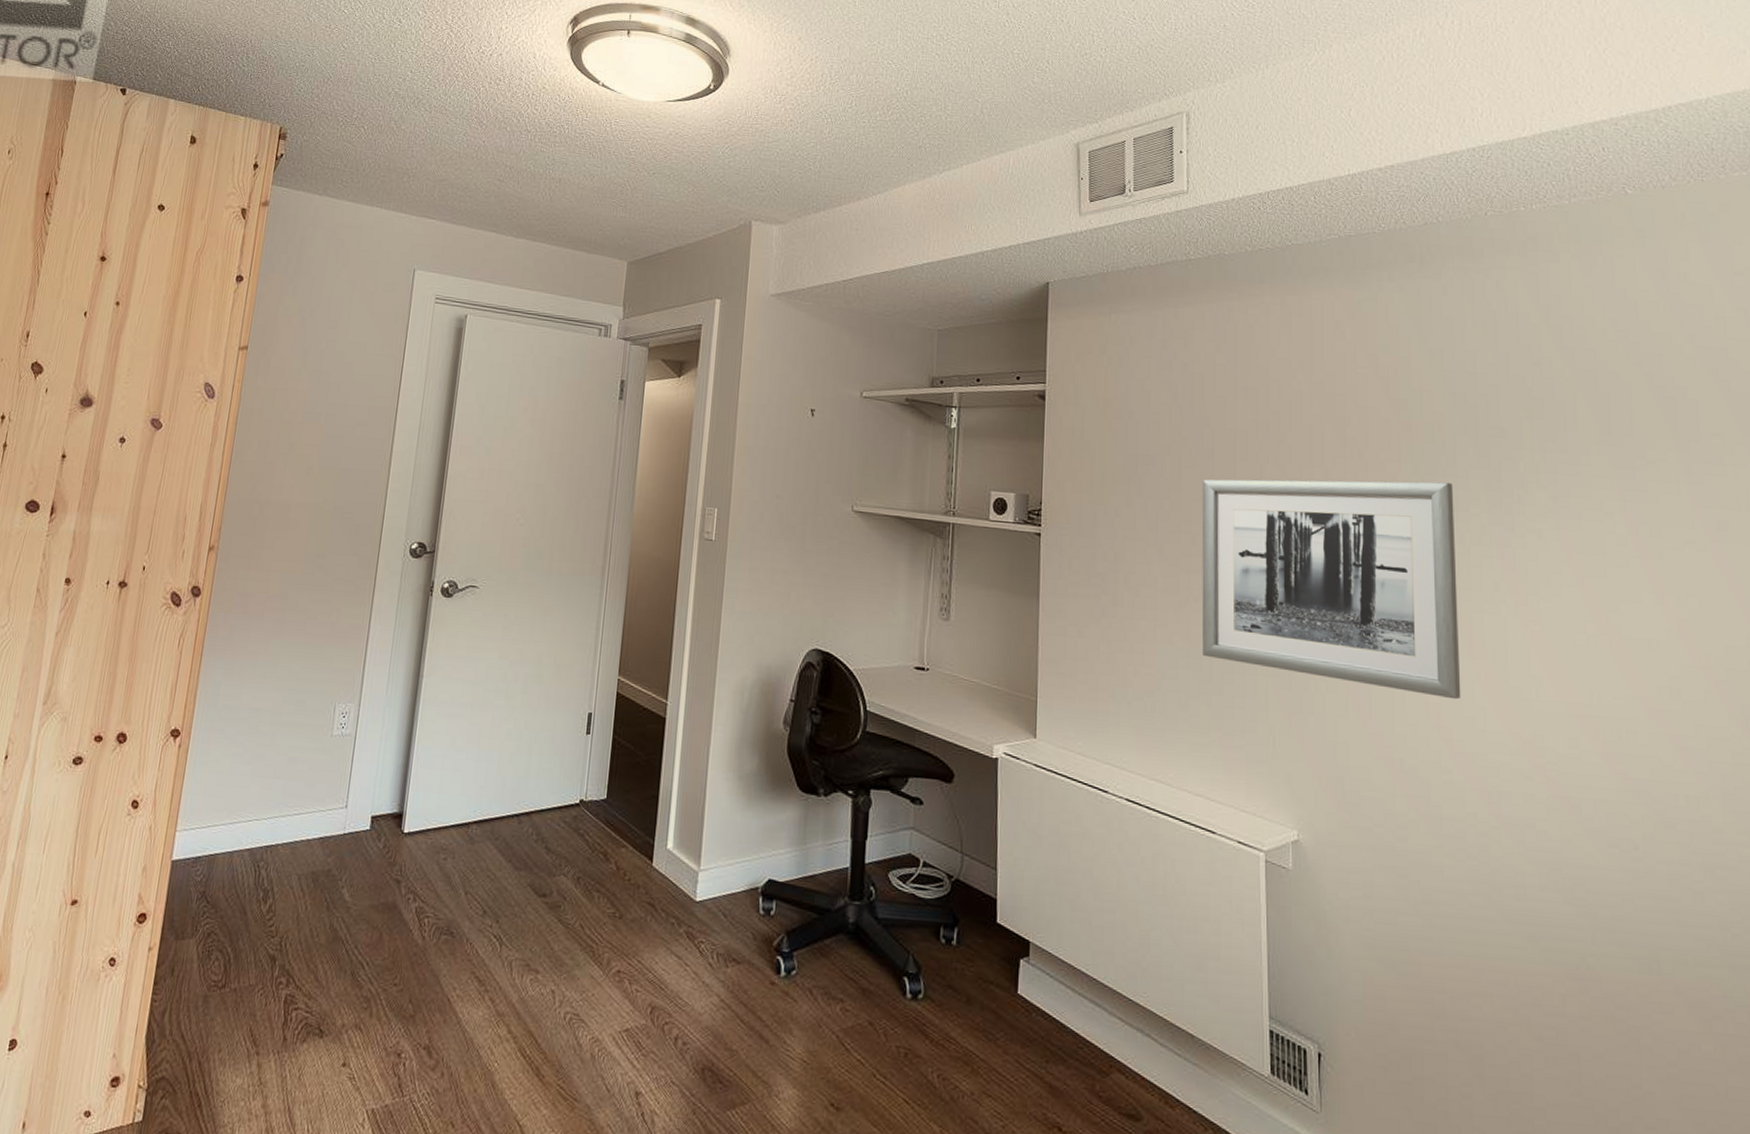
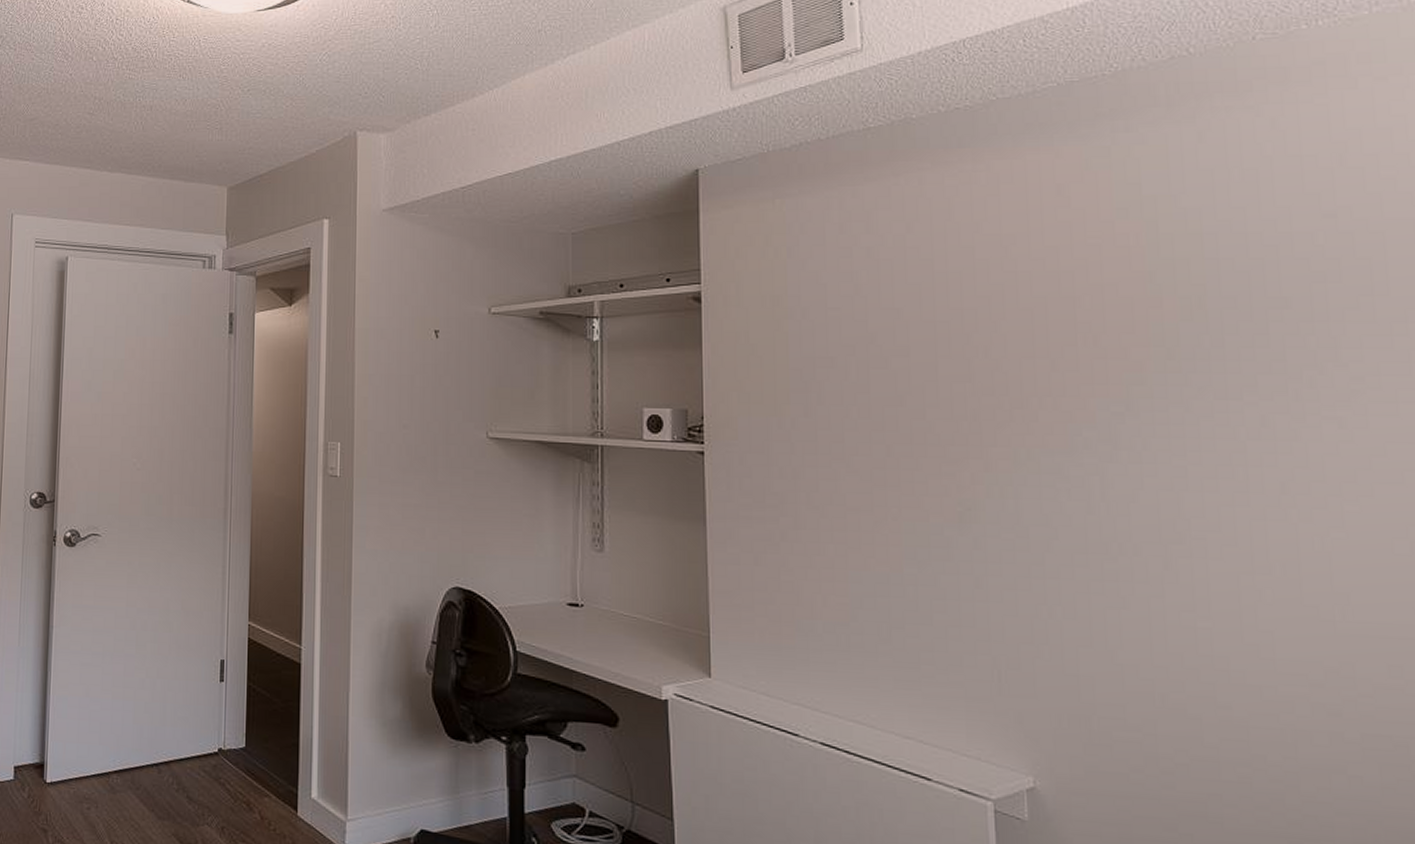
wall art: present [1201,479,1461,700] -> none [895,367,1241,623]

